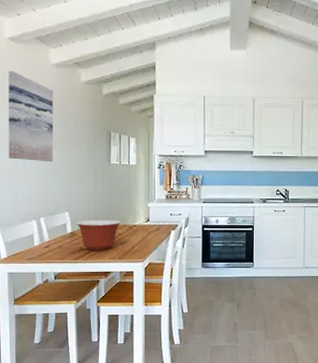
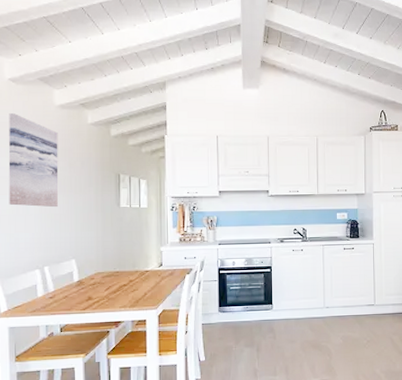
mixing bowl: present [76,219,121,250] -> none [83,266,132,299]

